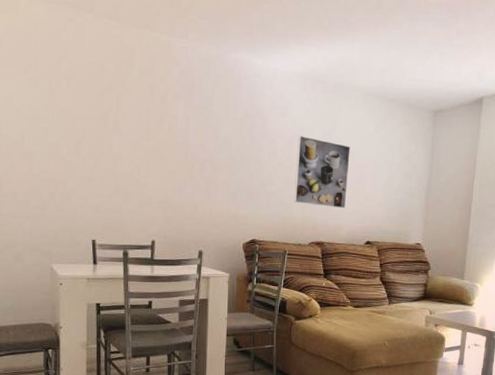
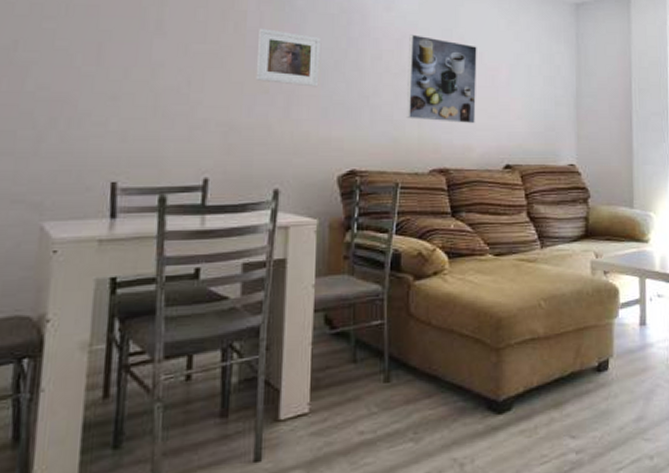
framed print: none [185,129,231,176] -> present [255,28,320,87]

